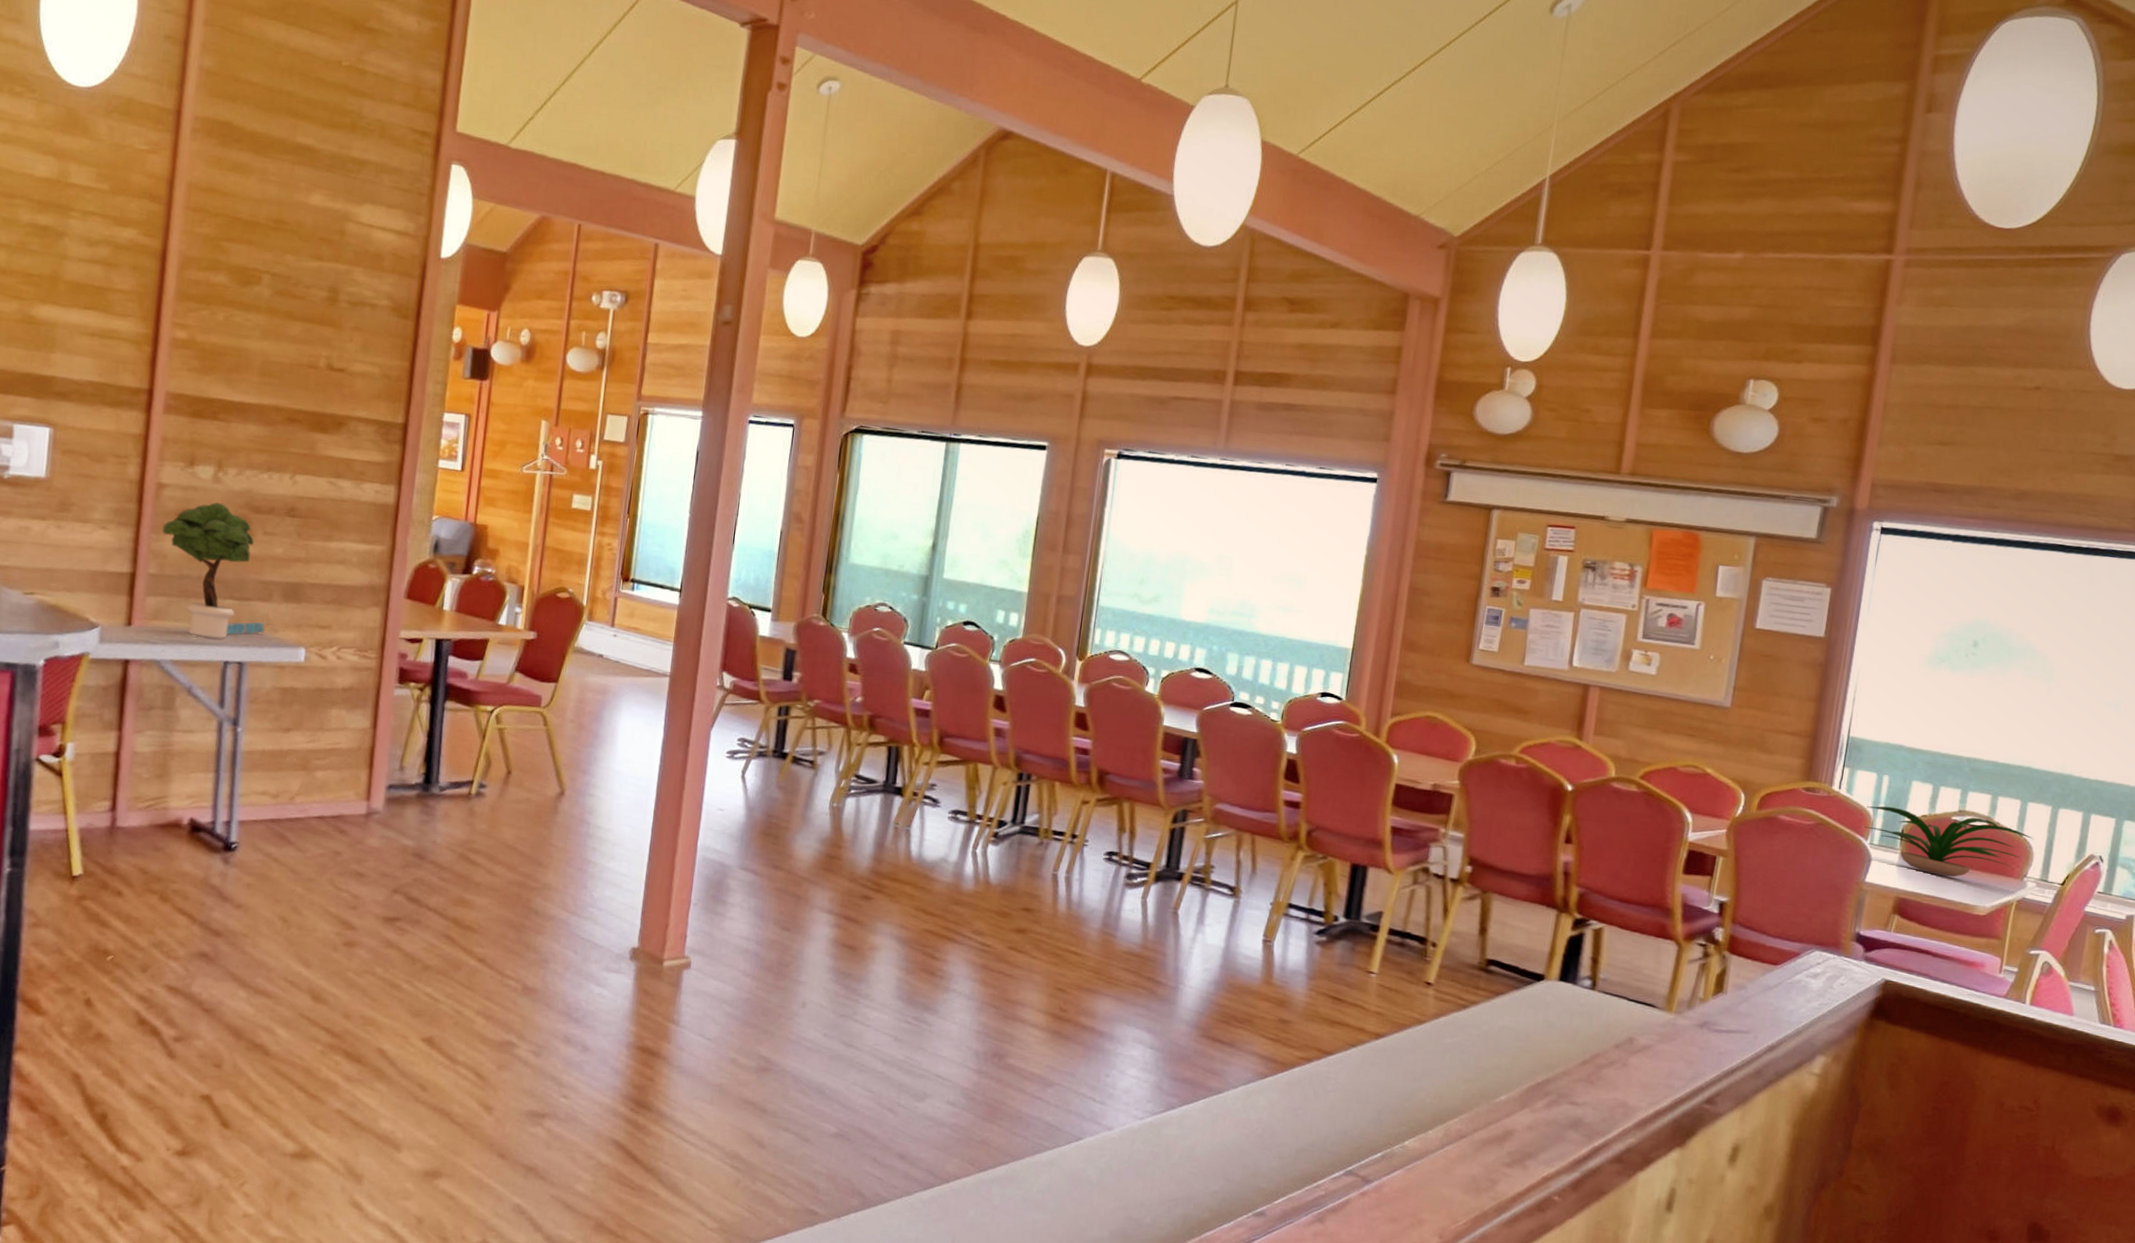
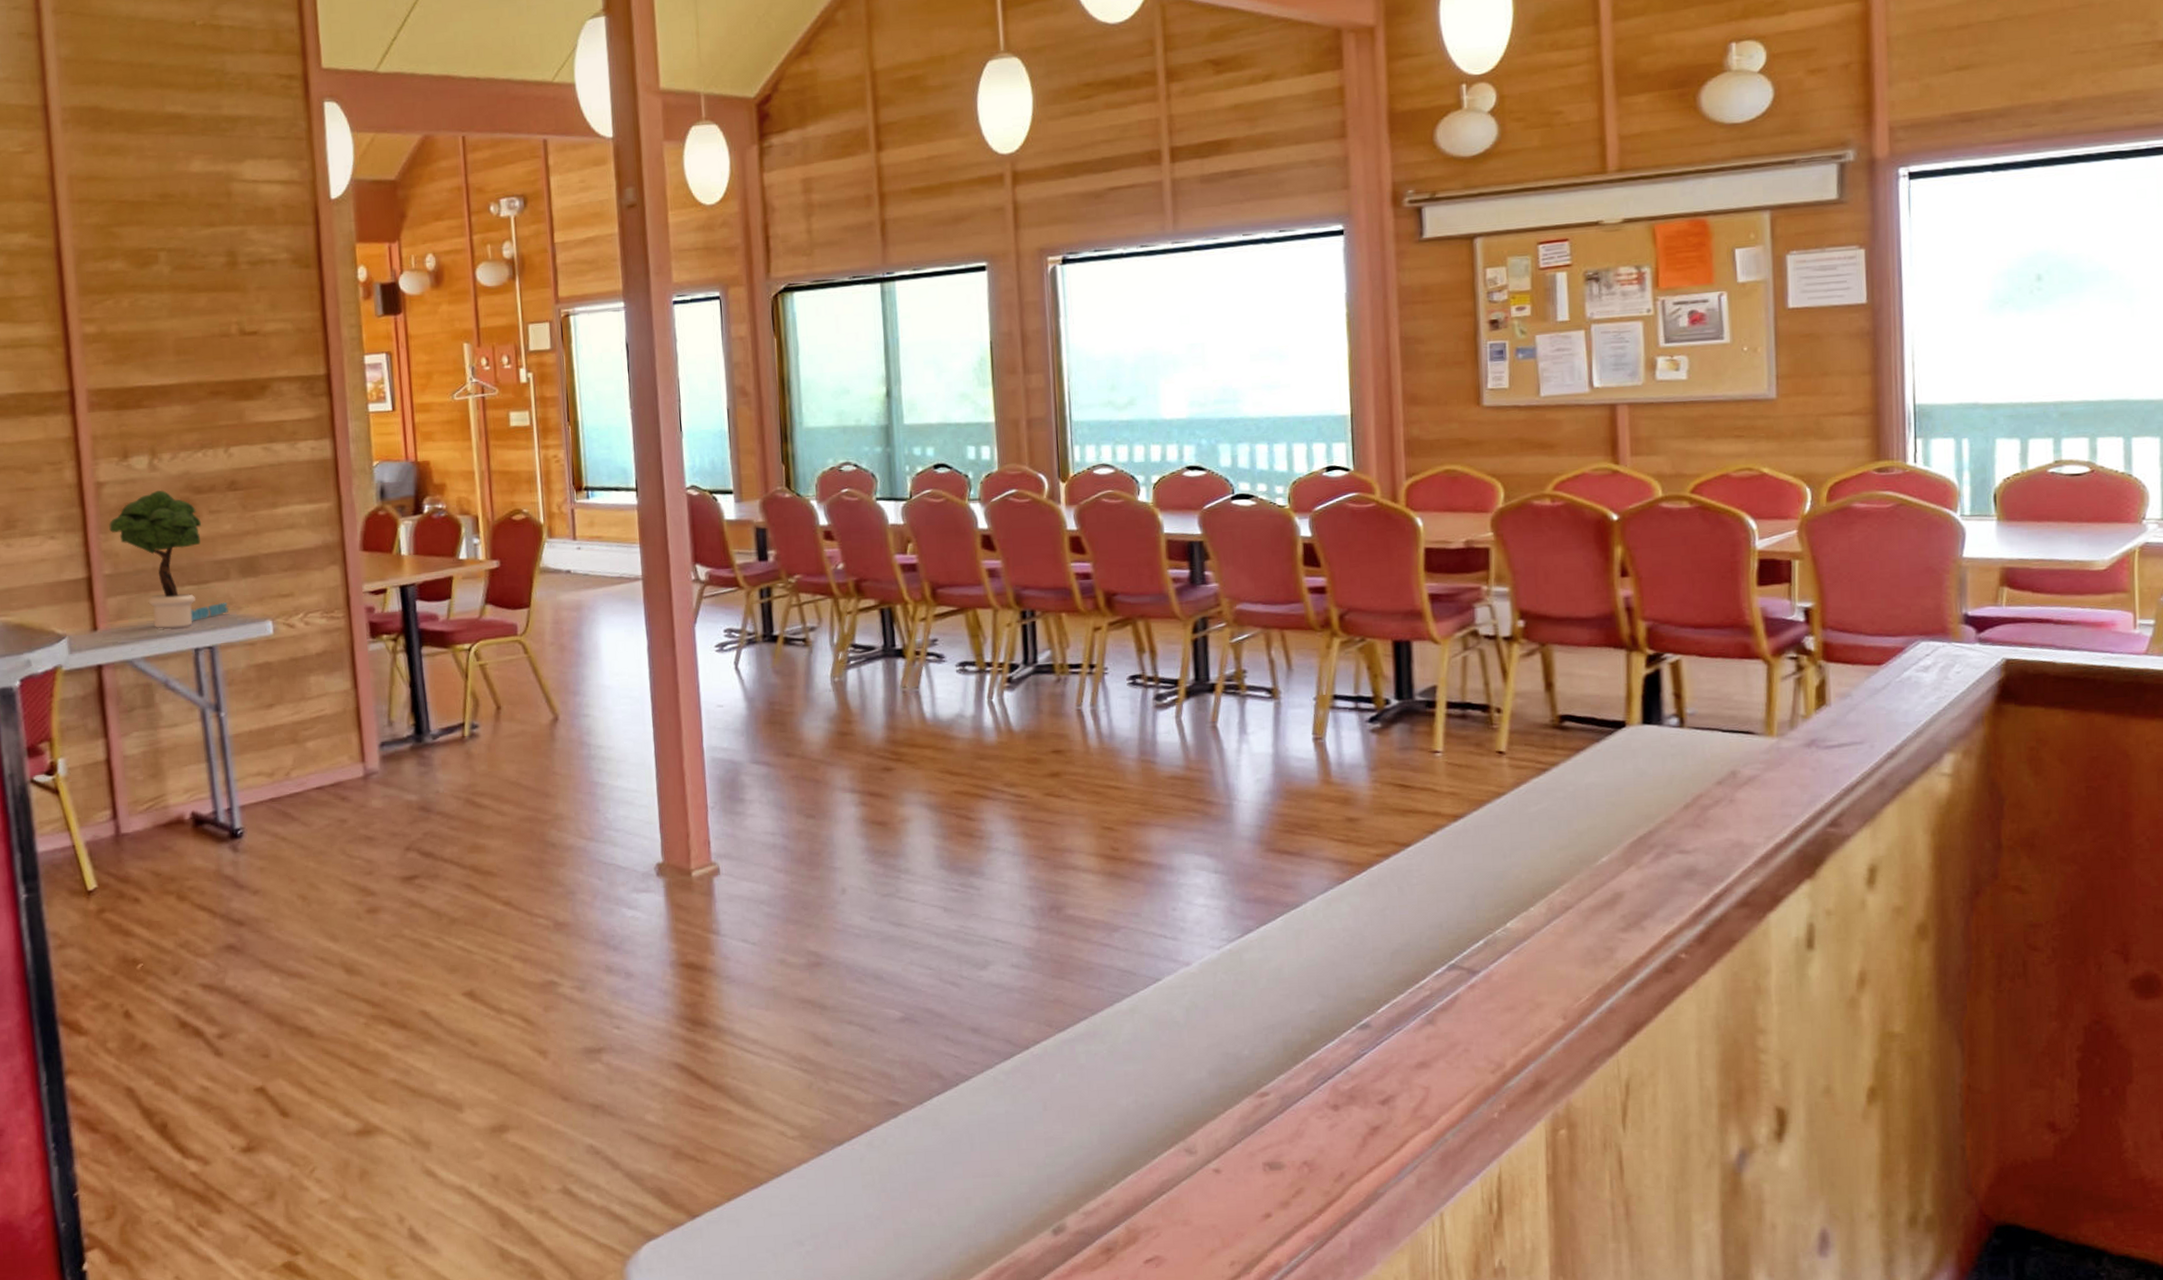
plant: present [1864,806,2033,877] -> none [1949,465,2145,536]

